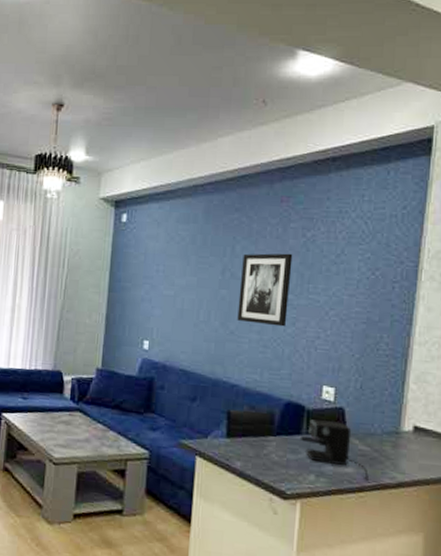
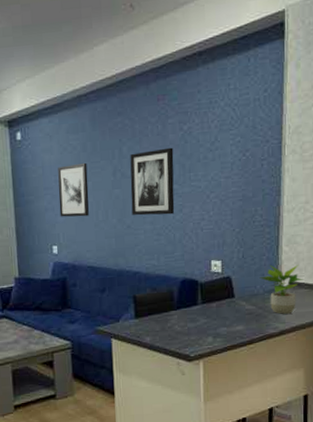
wall art: none [156,255,194,314] -> present [58,162,89,217]
coffee maker: present [299,419,370,479] -> none [196,288,257,333]
potted plant: none [378,402,432,464] -> present [259,264,303,314]

